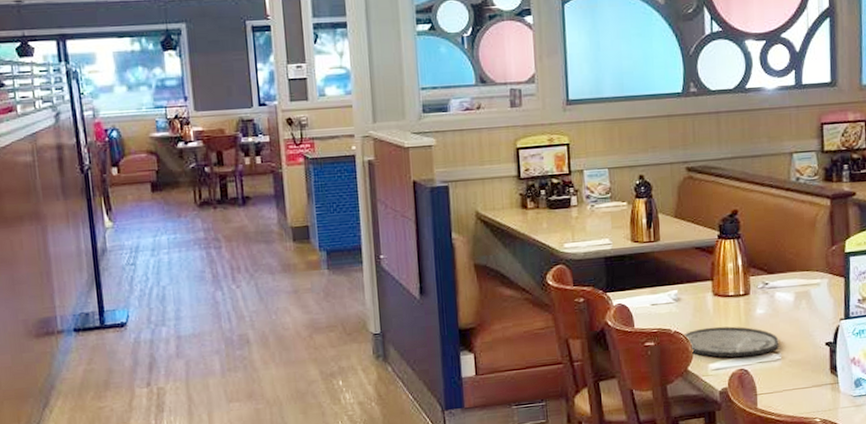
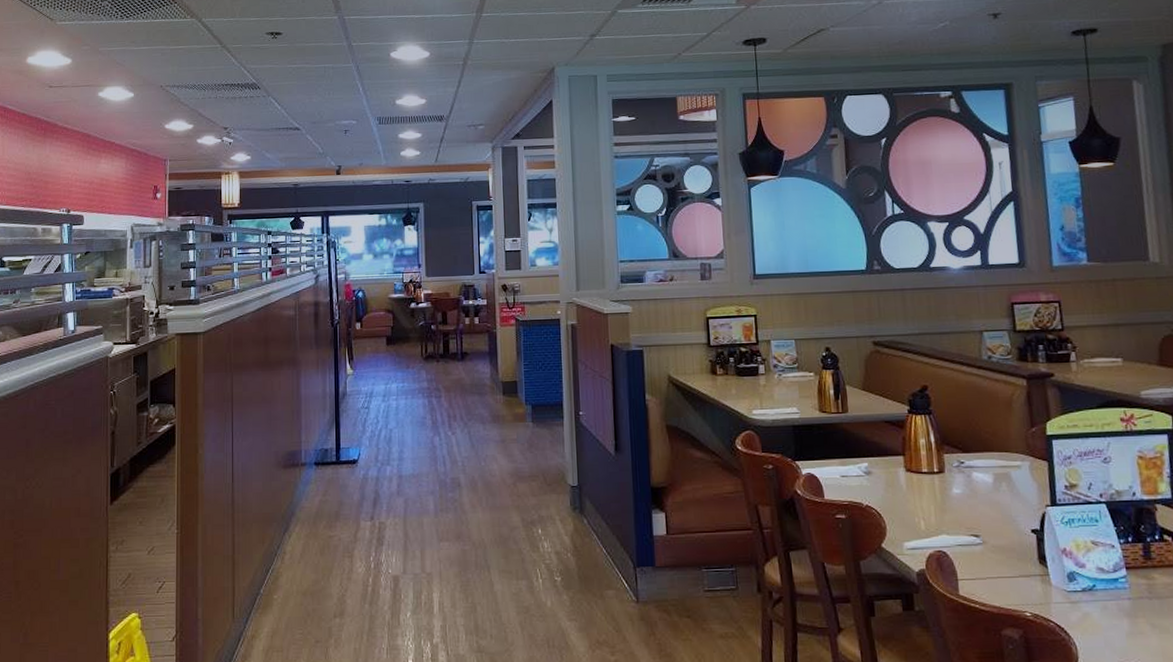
plate: present [684,326,779,358] -> none [876,503,980,538]

